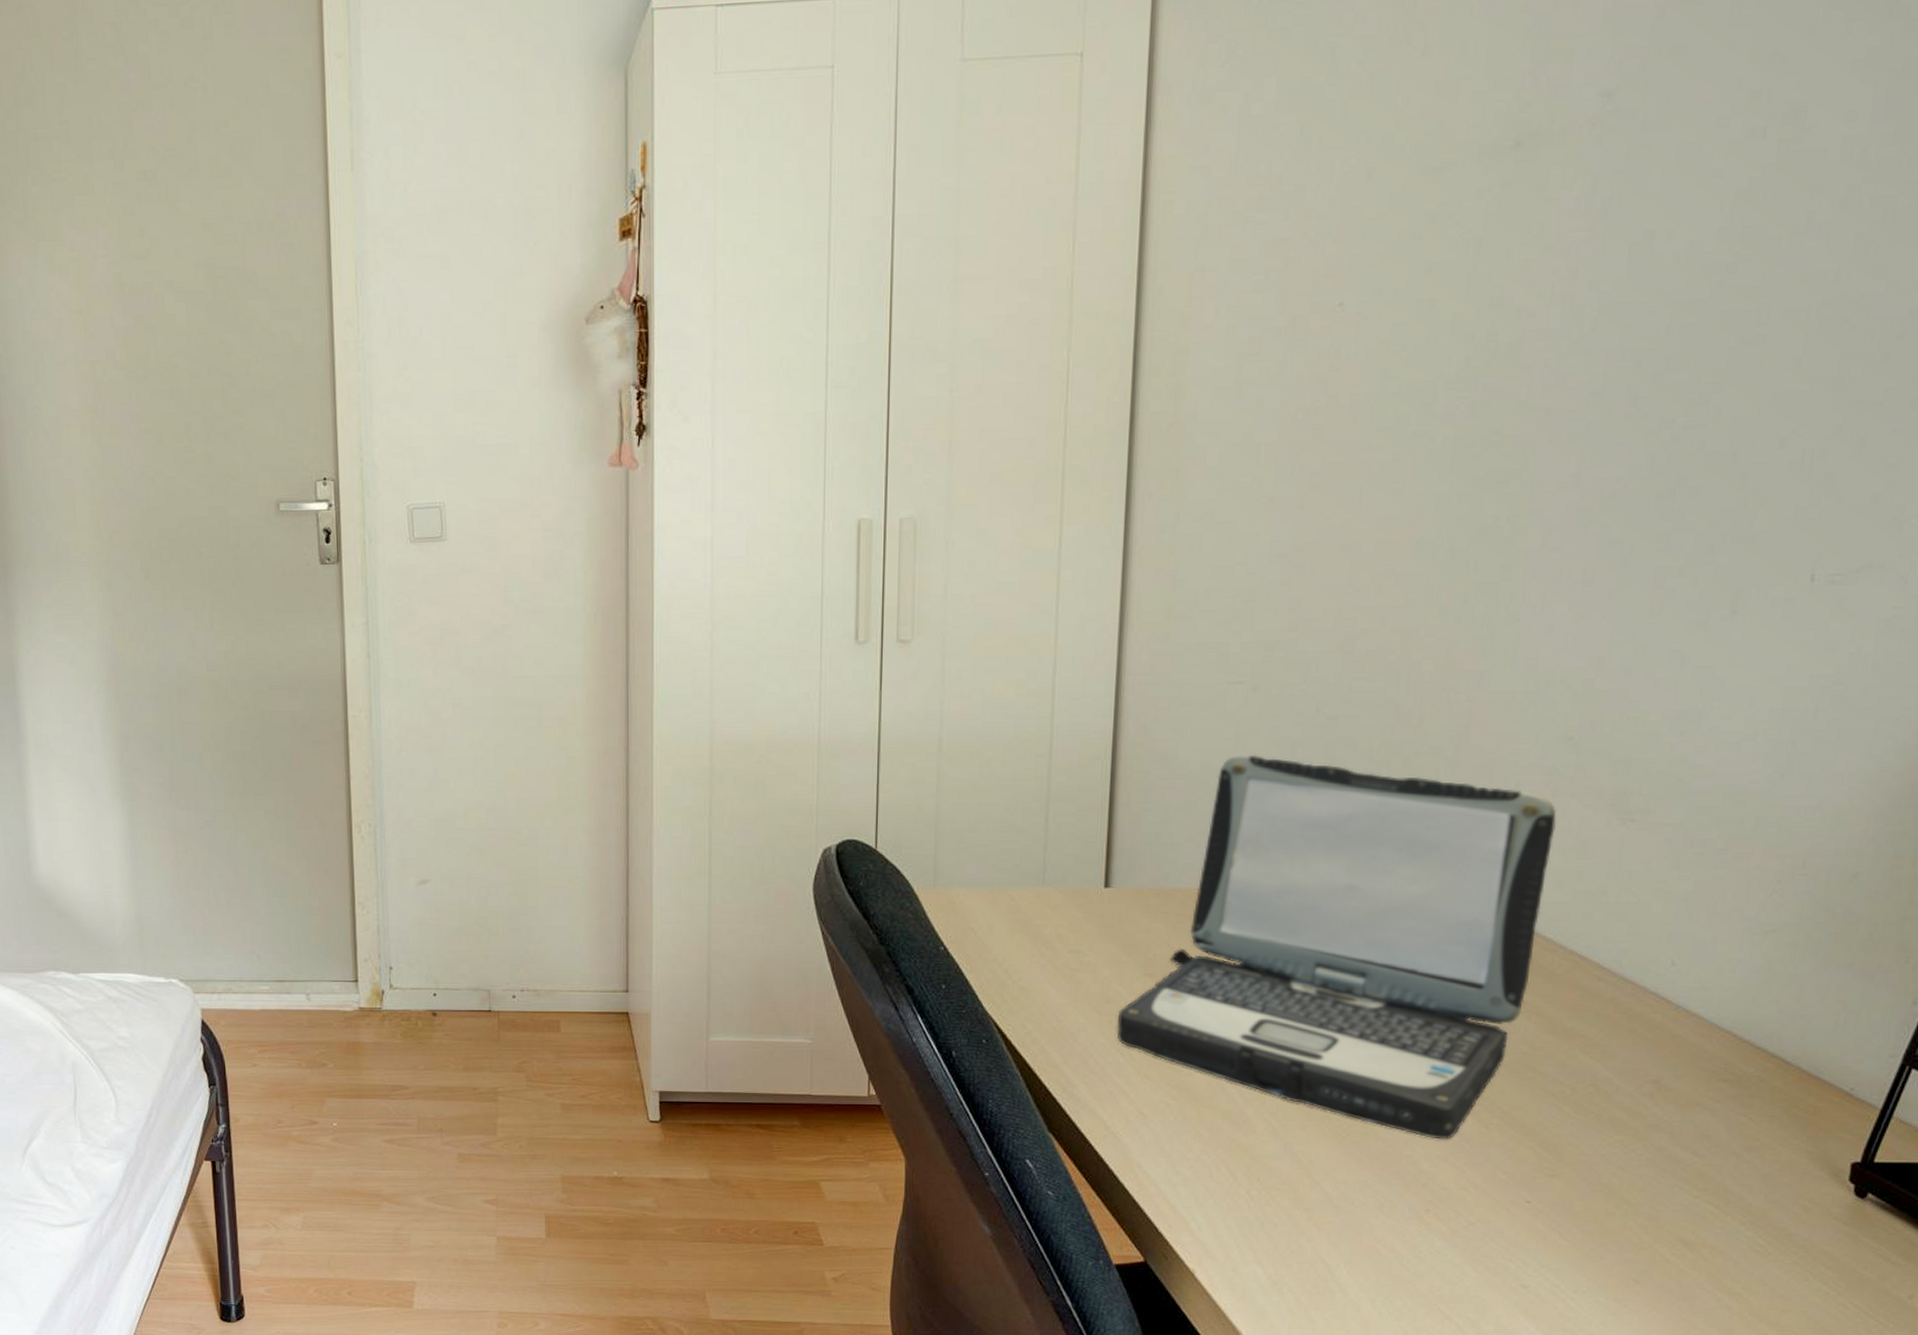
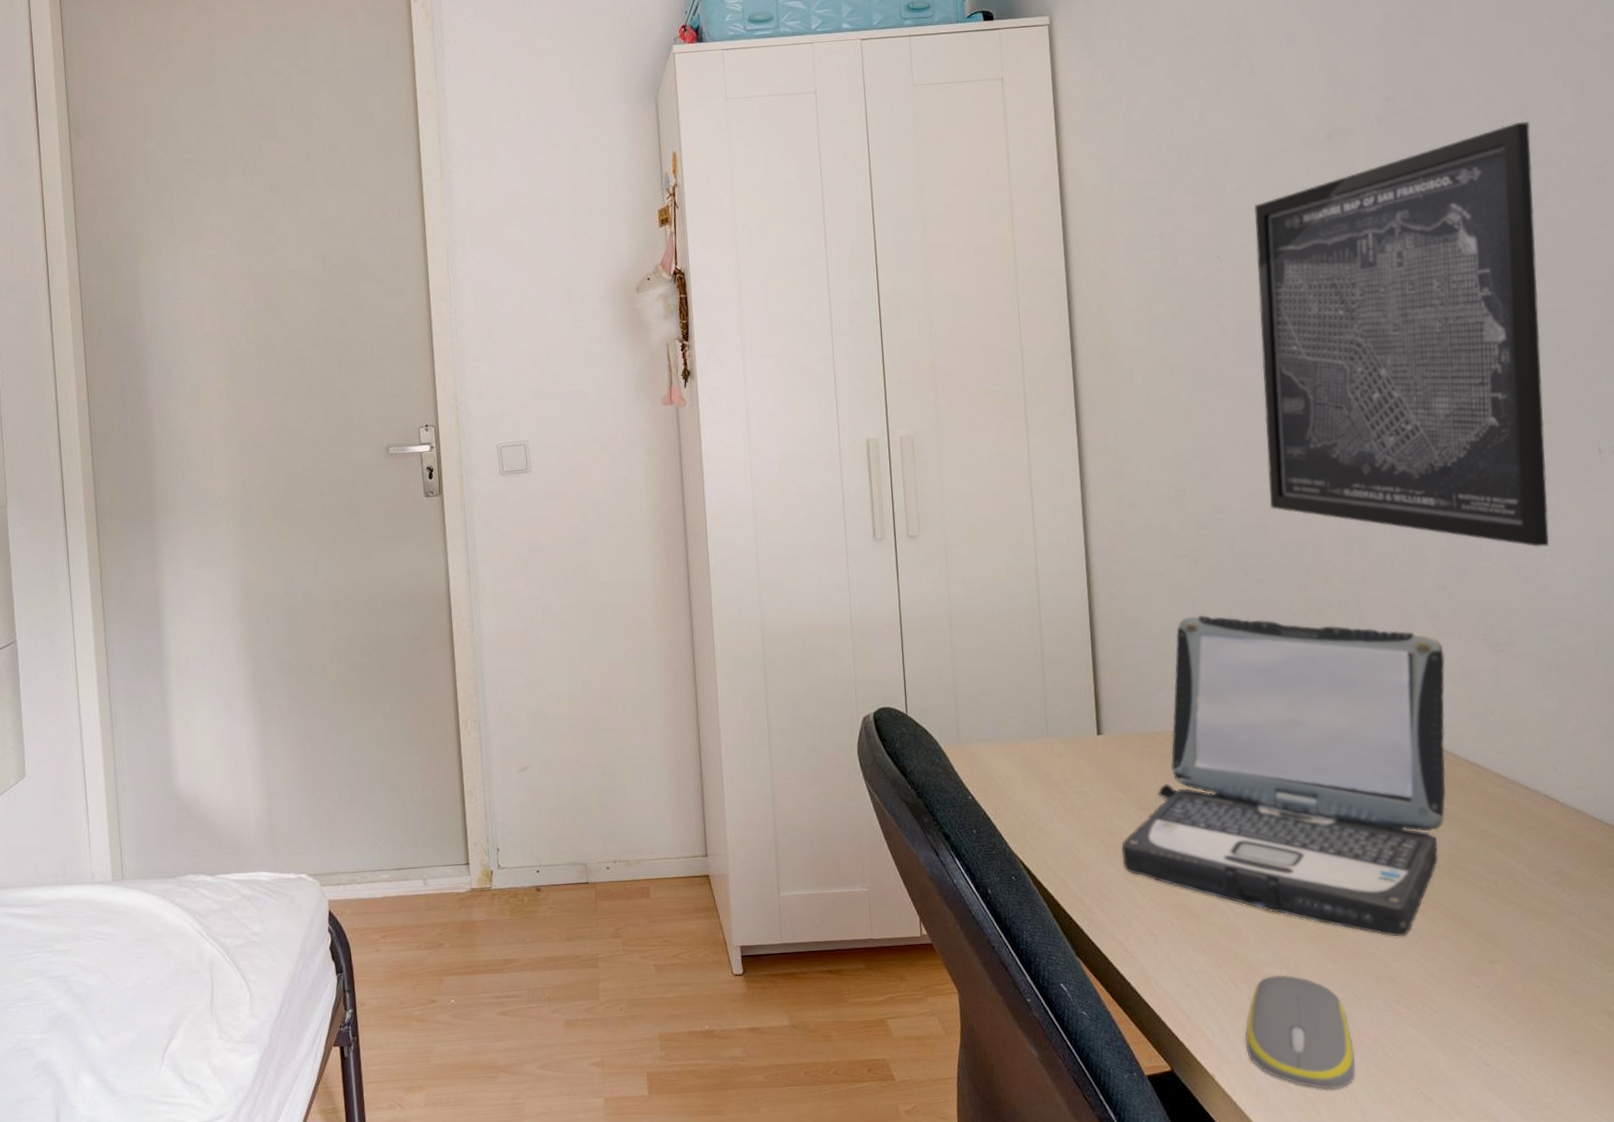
computer mouse: none [1236,1170,1366,1297] -> present [1245,975,1356,1090]
wall art: none [1360,130,1804,696] -> present [1254,121,1549,547]

